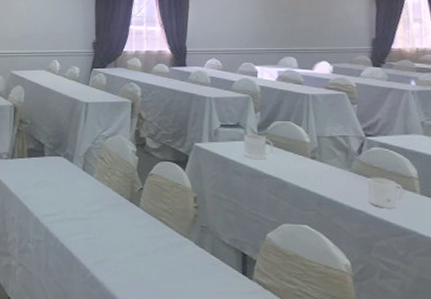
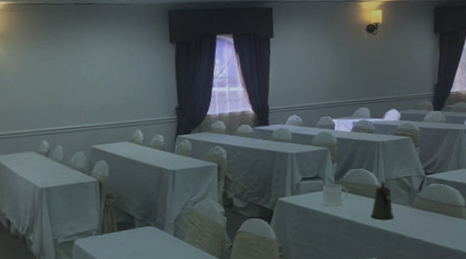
coffee pot: none [300,139,328,183] -> present [371,182,393,220]
mug: present [367,177,405,209] -> none [425,209,454,235]

